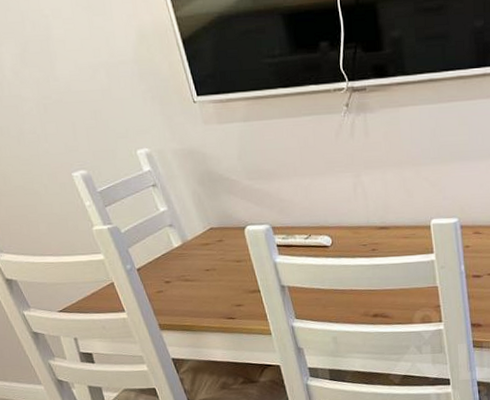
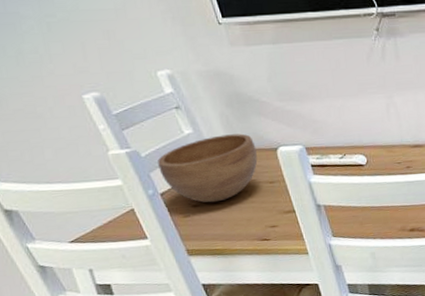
bowl: none [135,212,226,280] -> present [158,133,258,203]

